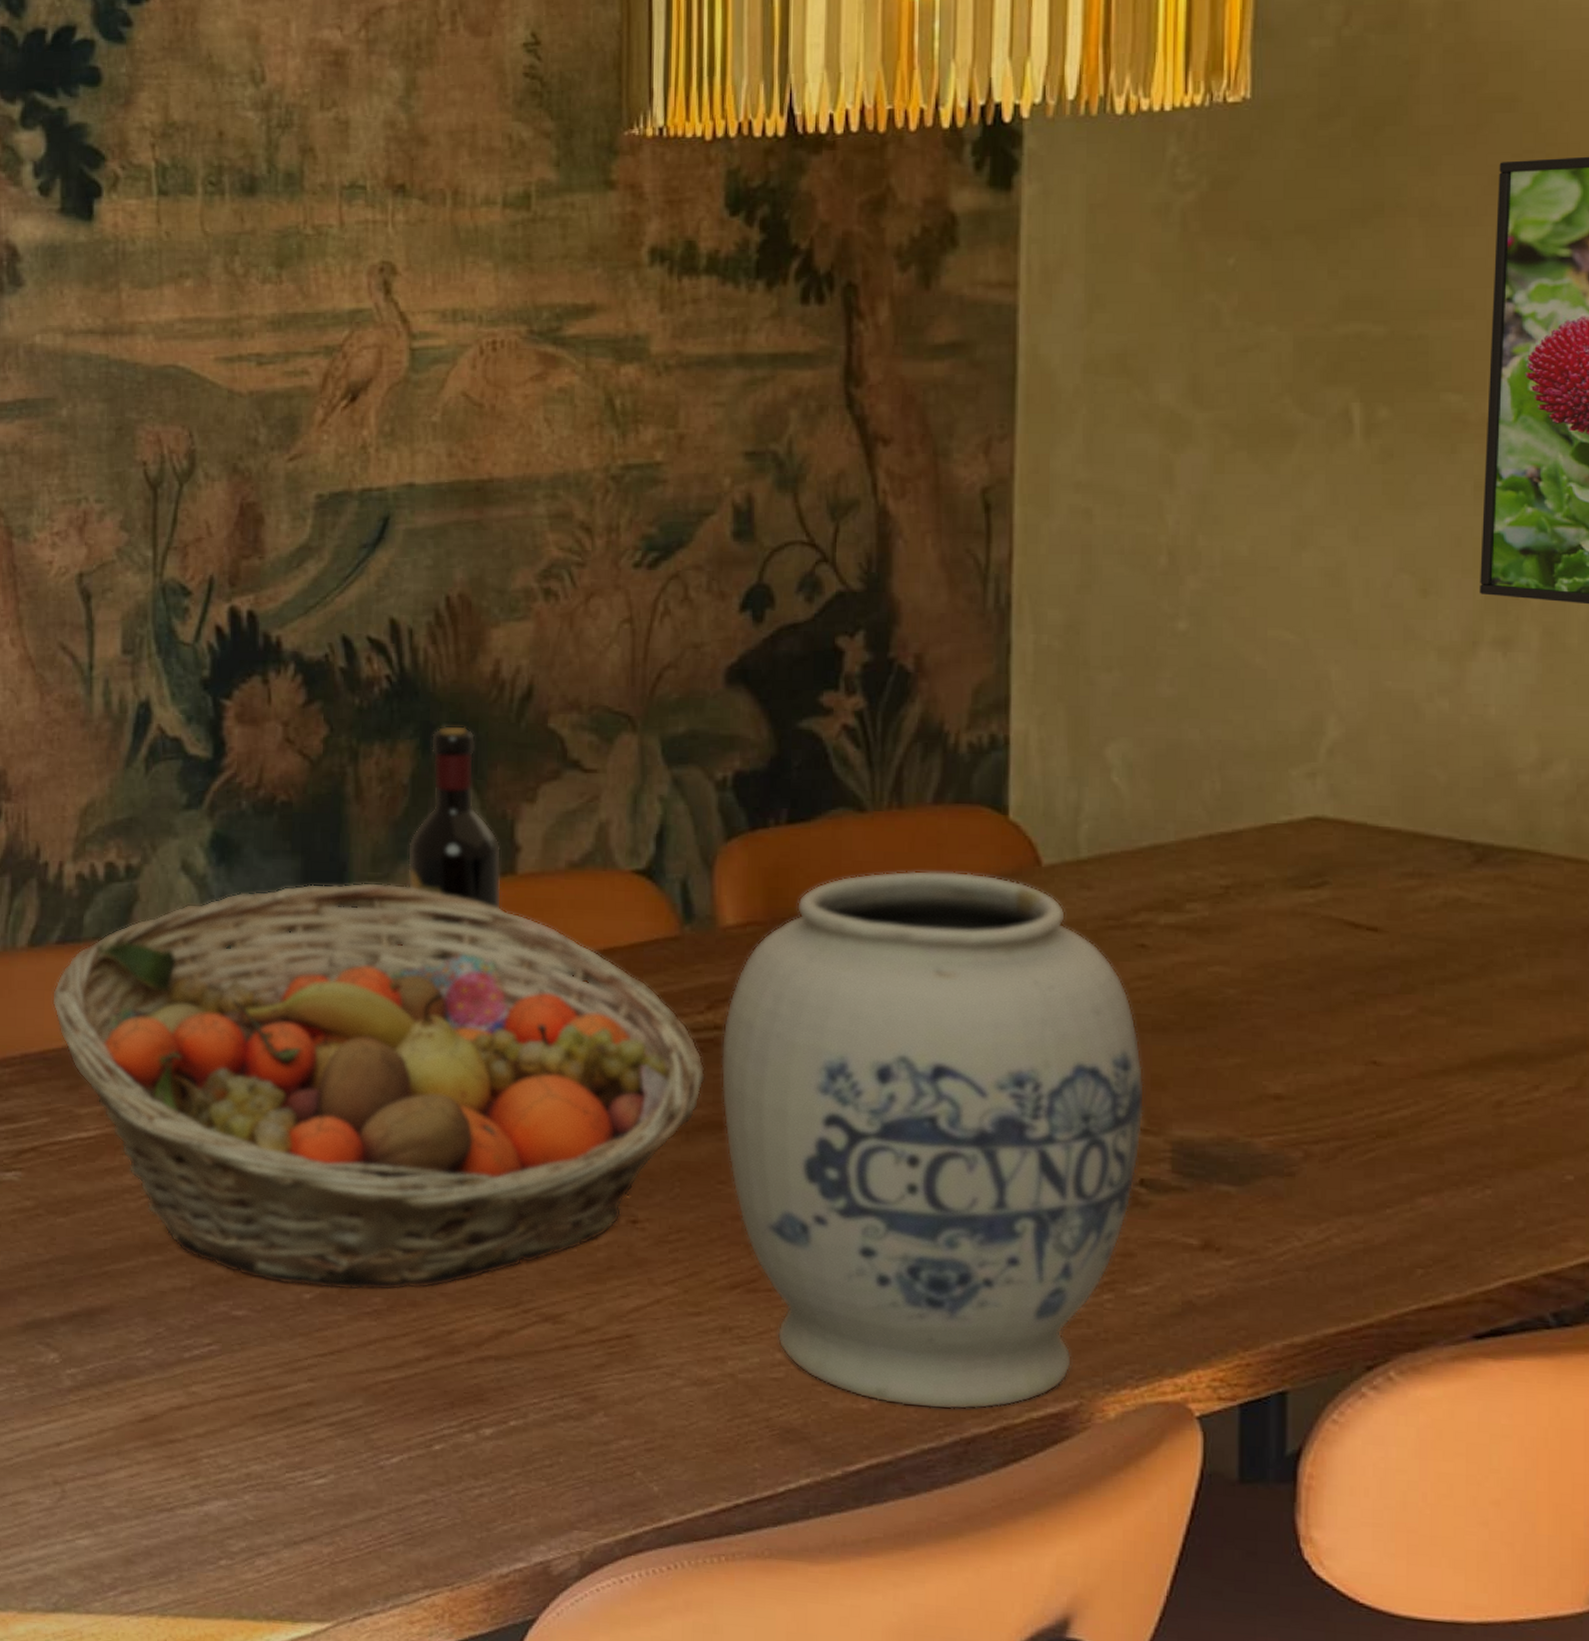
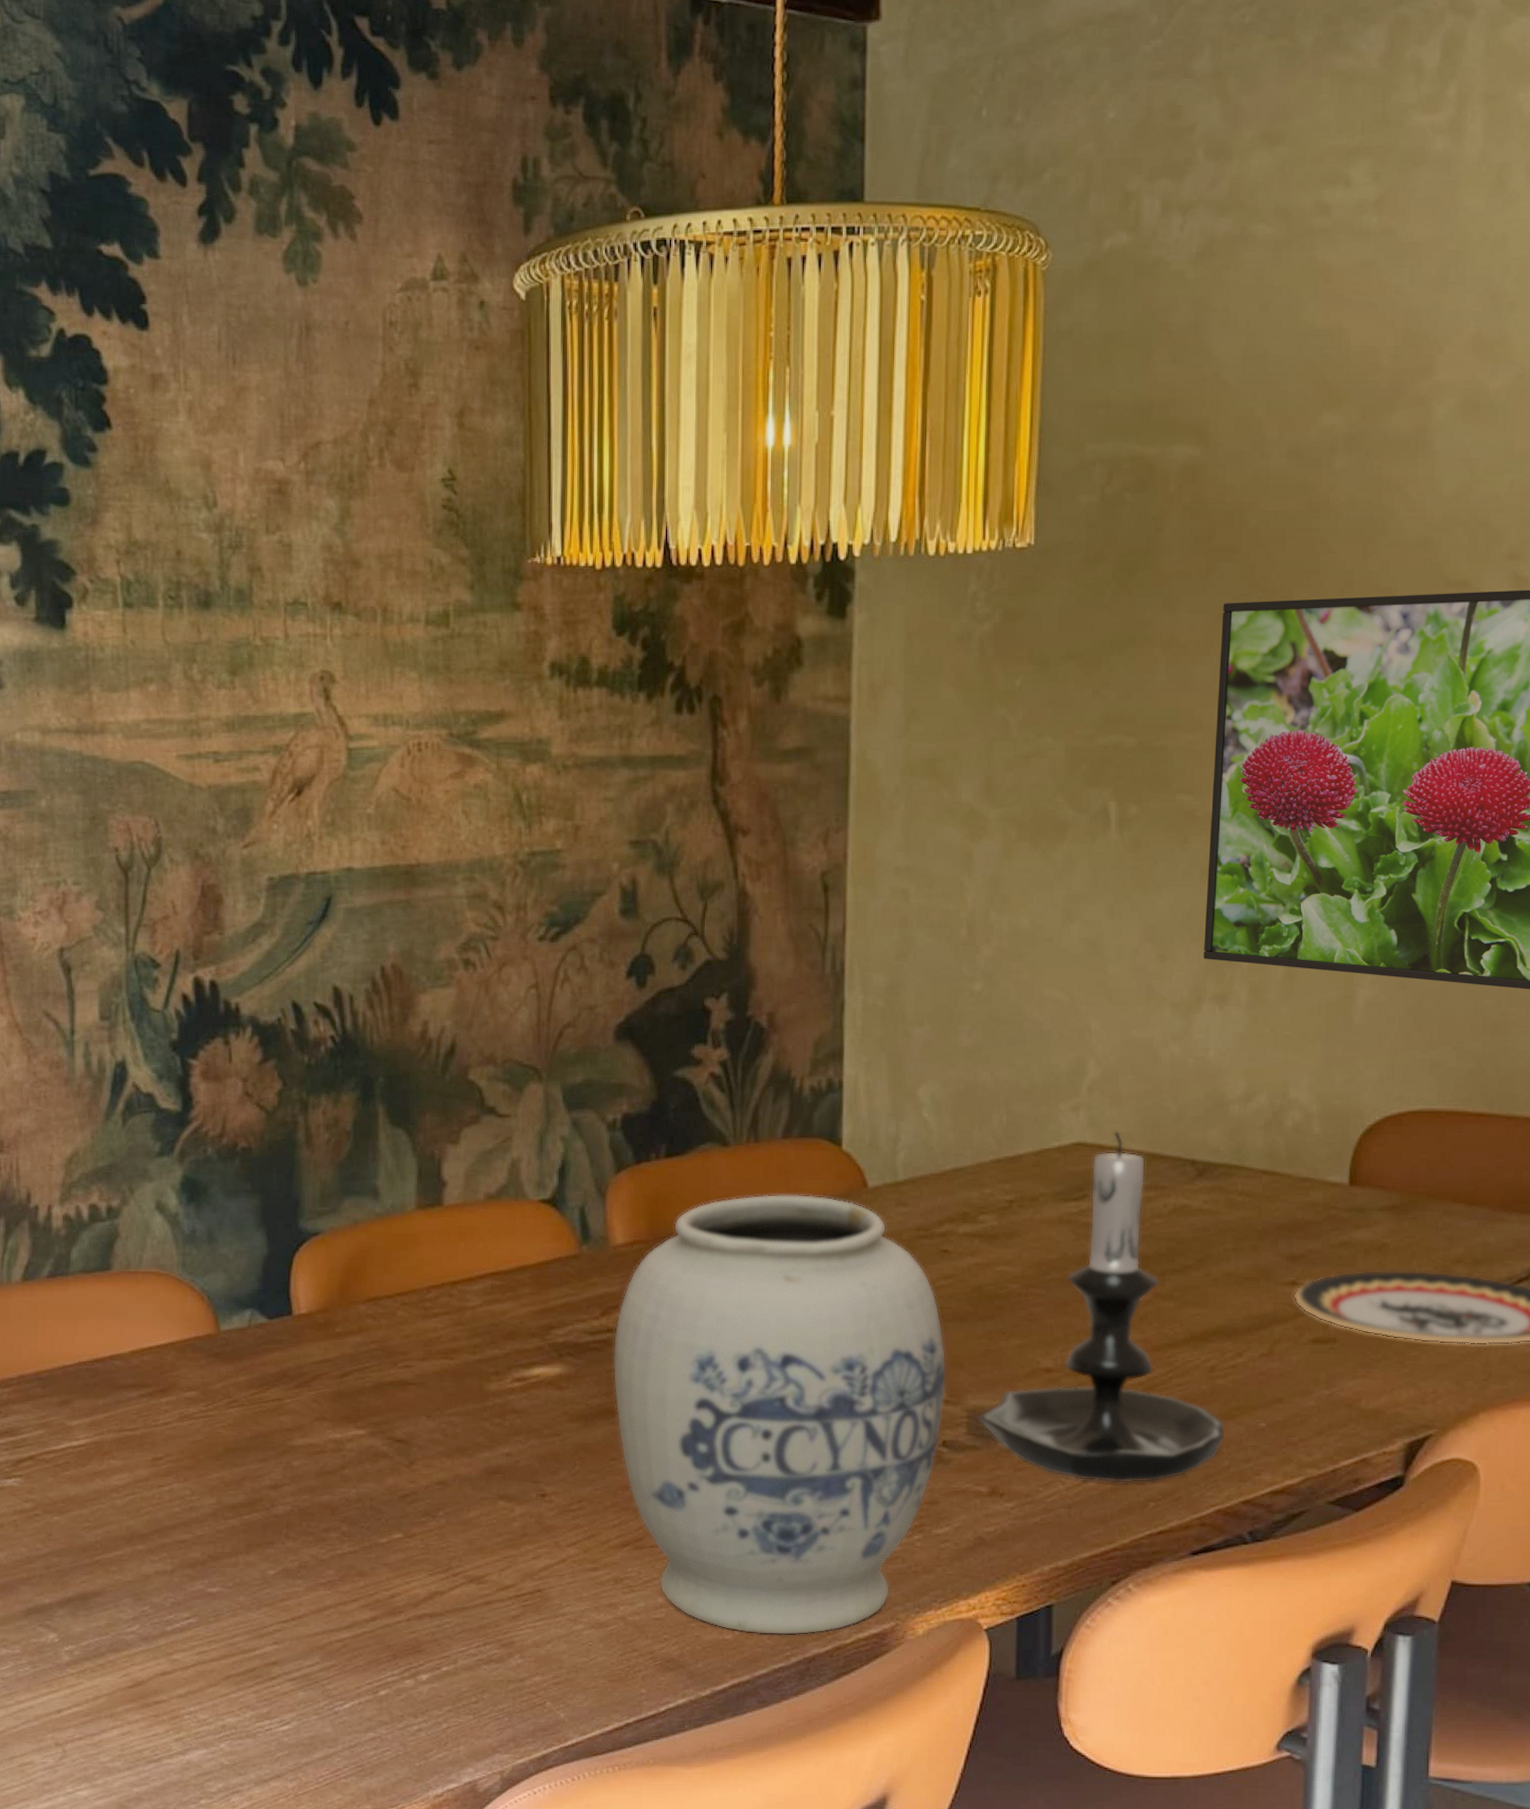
fruit basket: present [51,882,707,1291] -> none [44,1216,601,1565]
wine bottle: present [407,725,502,960] -> none [351,1078,431,1281]
candle holder: none [1185,804,1518,1244] -> present [977,1131,1225,1484]

